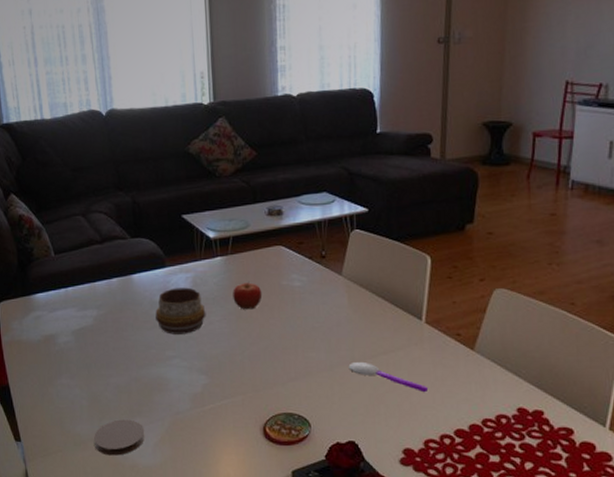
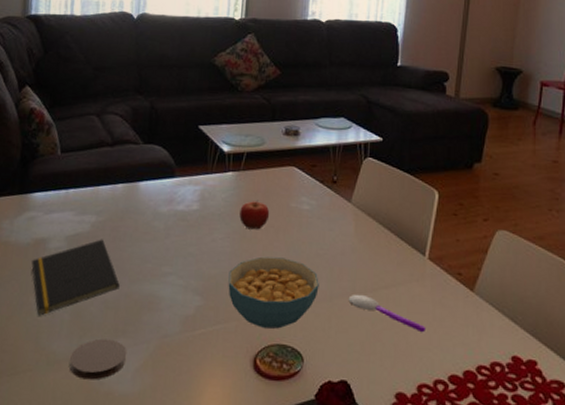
notepad: none [44,331,129,404] -> present [31,239,120,316]
decorative bowl: present [155,287,206,335] -> none [157,200,210,250]
cereal bowl: none [229,333,319,401] -> present [228,256,319,330]

